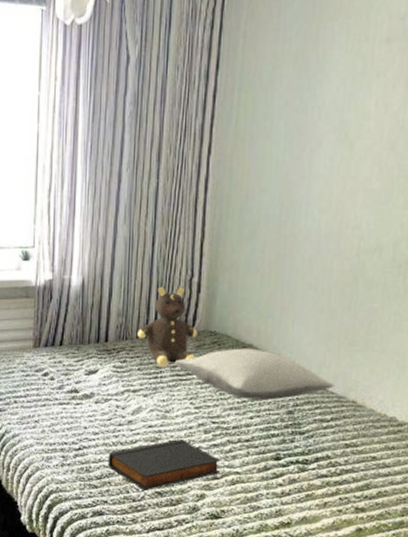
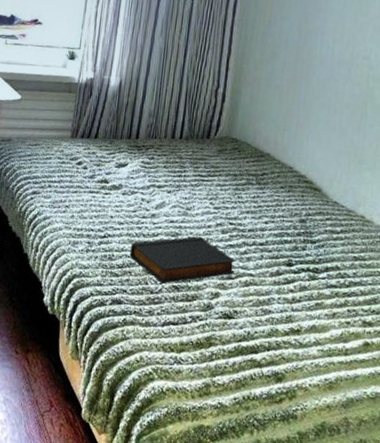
teddy bear: present [138,286,197,368] -> none [166,93,220,168]
pillow: present [175,348,336,400] -> none [198,156,346,208]

